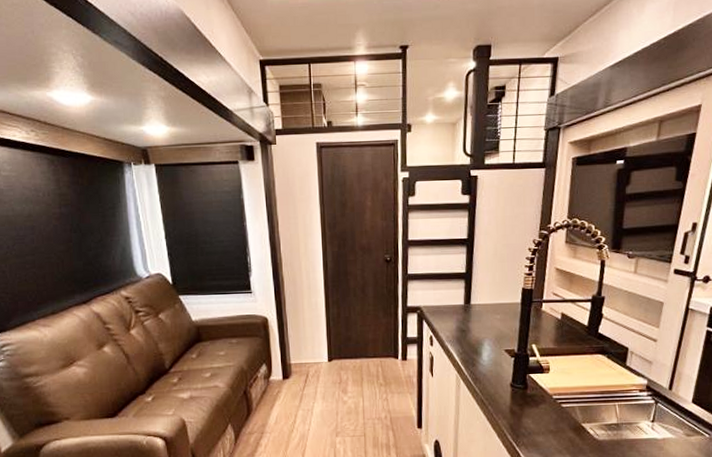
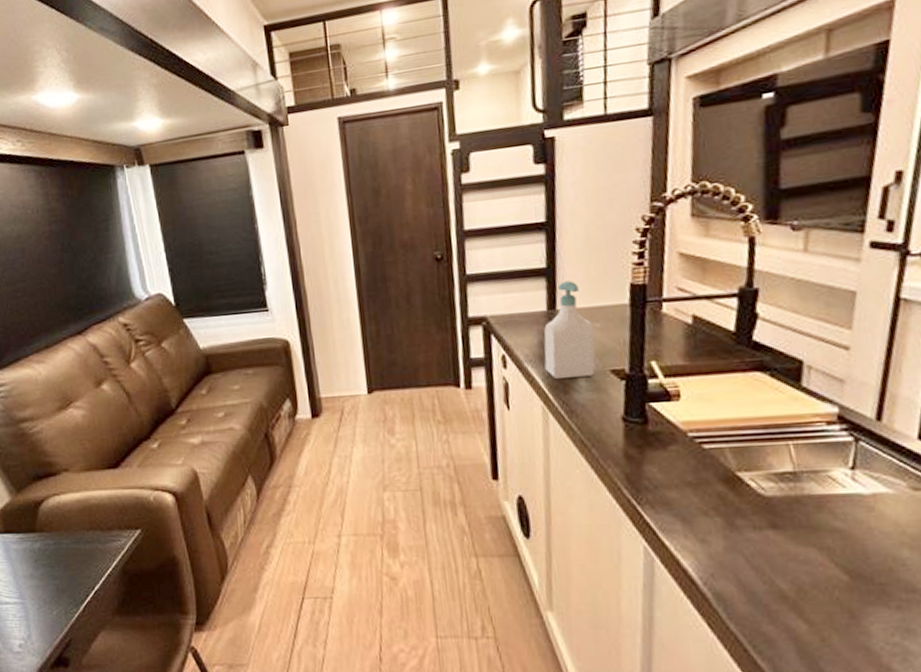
soap bottle: none [460,283,496,355] -> present [543,281,595,379]

